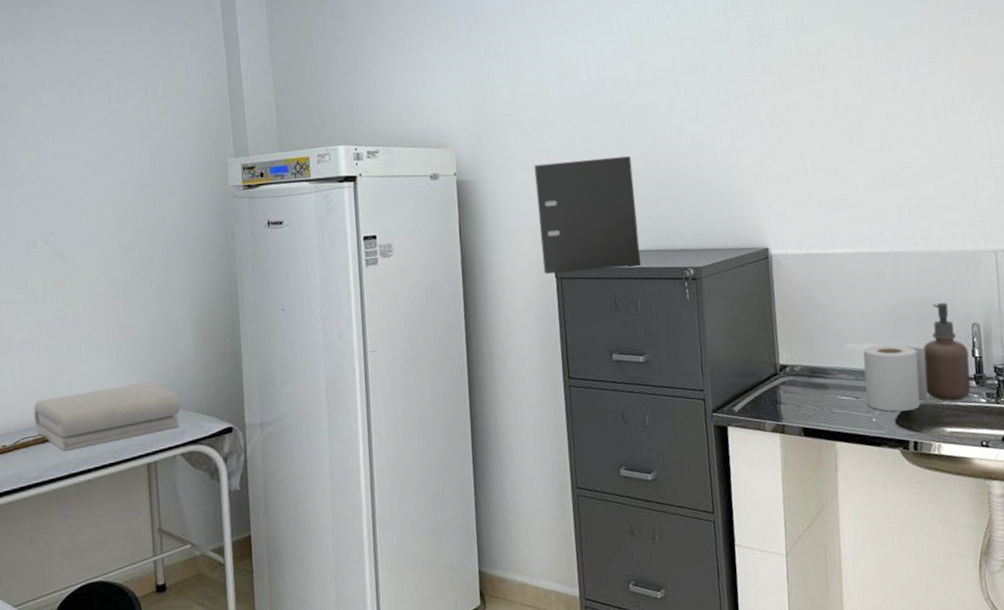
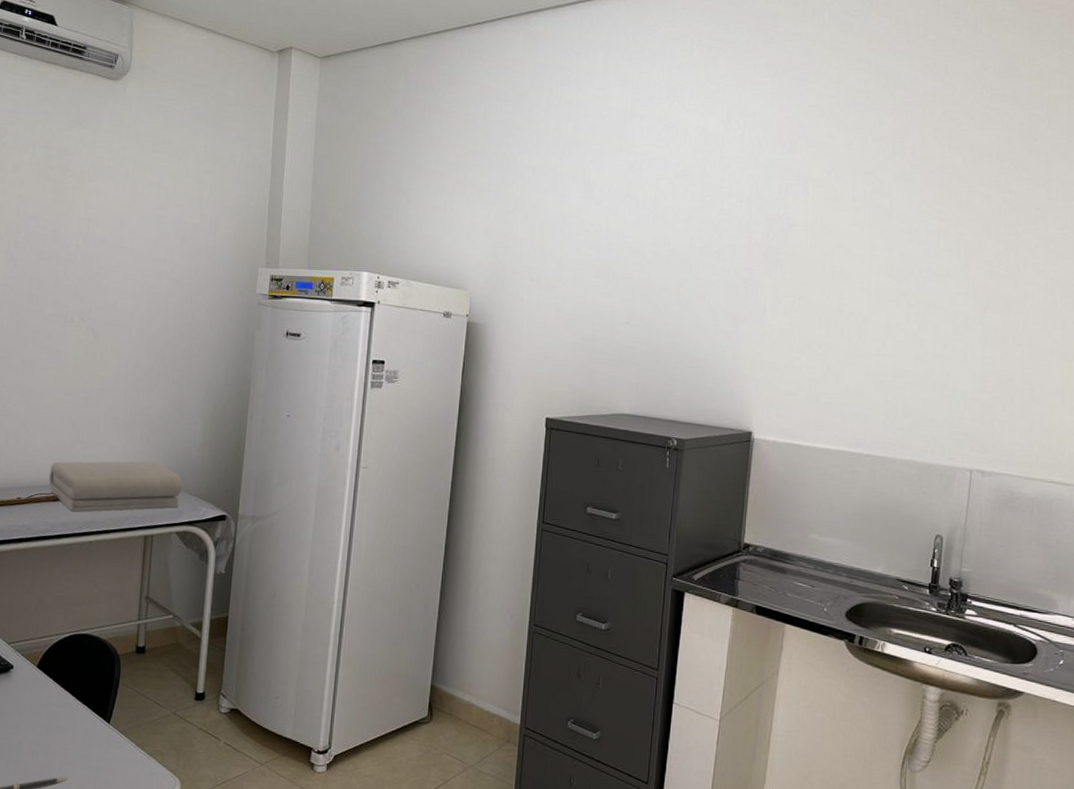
binder: present [534,156,642,274] -> none [535,318,635,429]
paper towel roll: present [863,345,928,412] -> none [820,540,886,607]
soap dispenser: present [923,302,971,400] -> none [880,510,927,604]

